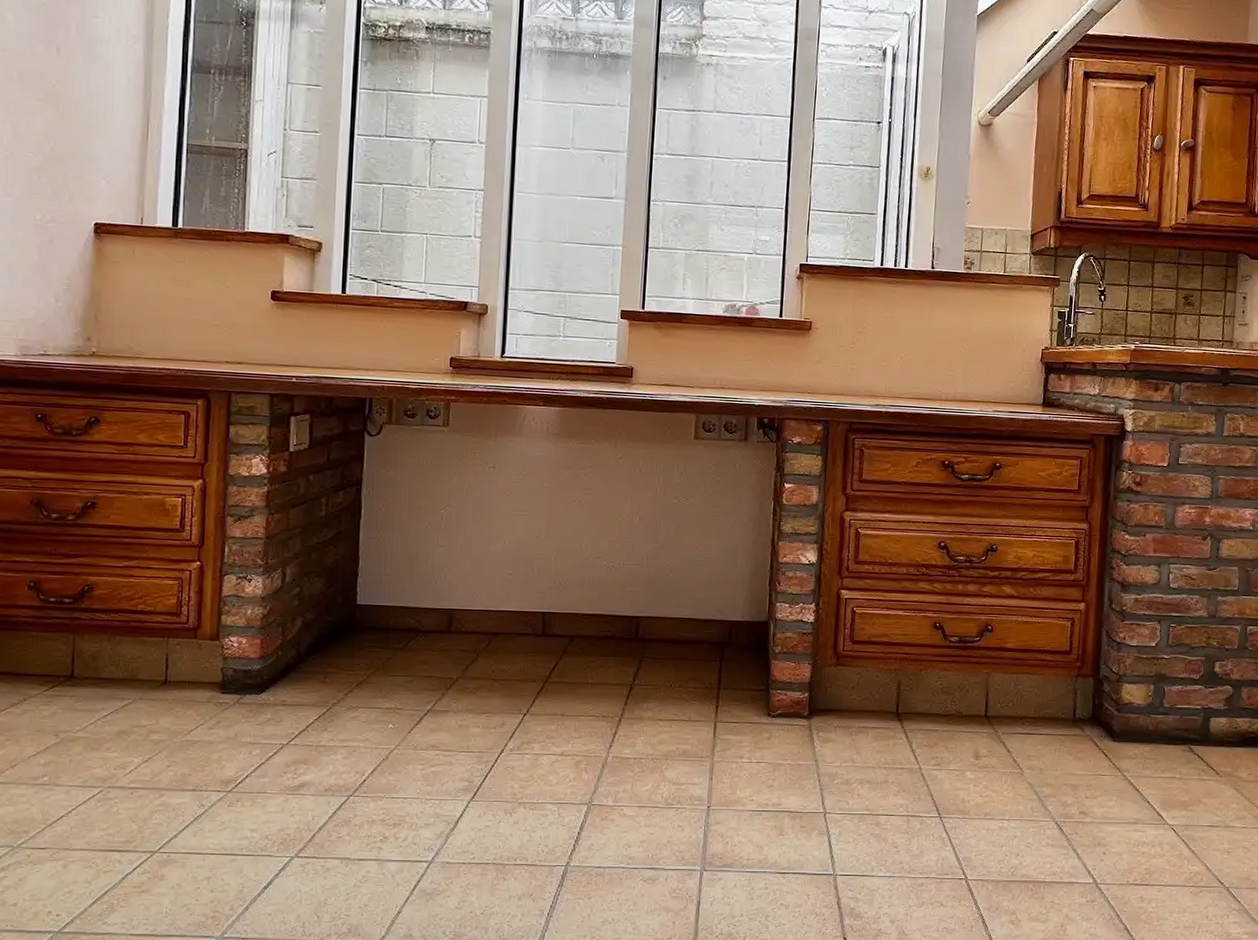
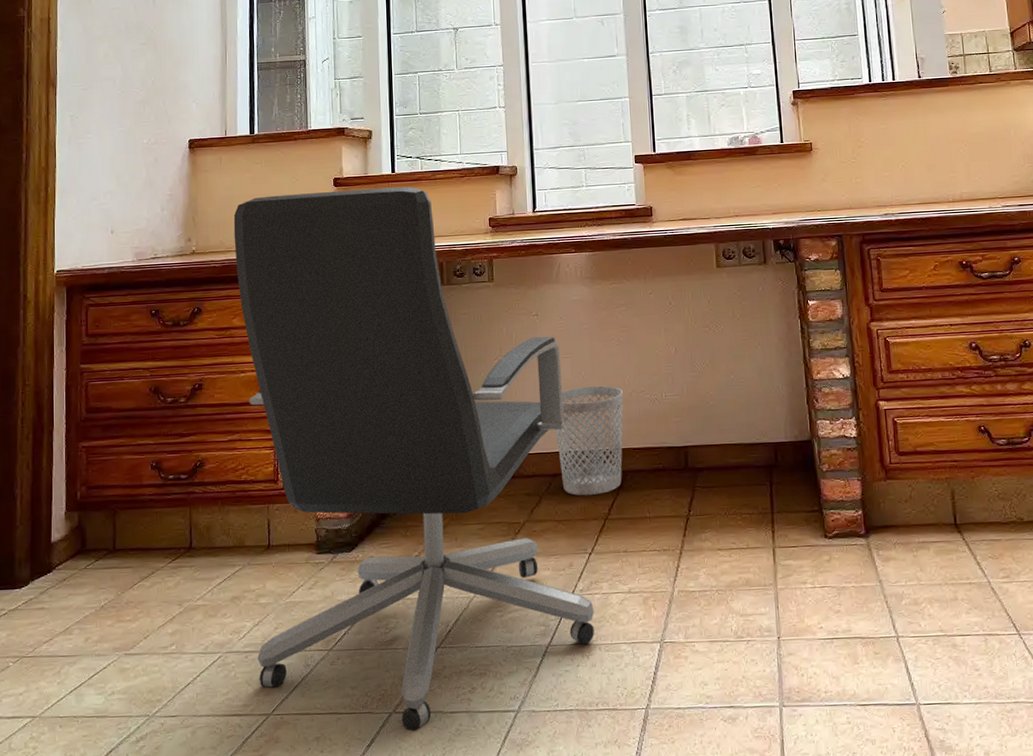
office chair: none [144,301,523,876] -> present [233,186,594,732]
wastebasket: none [501,546,578,657] -> present [556,385,623,496]

